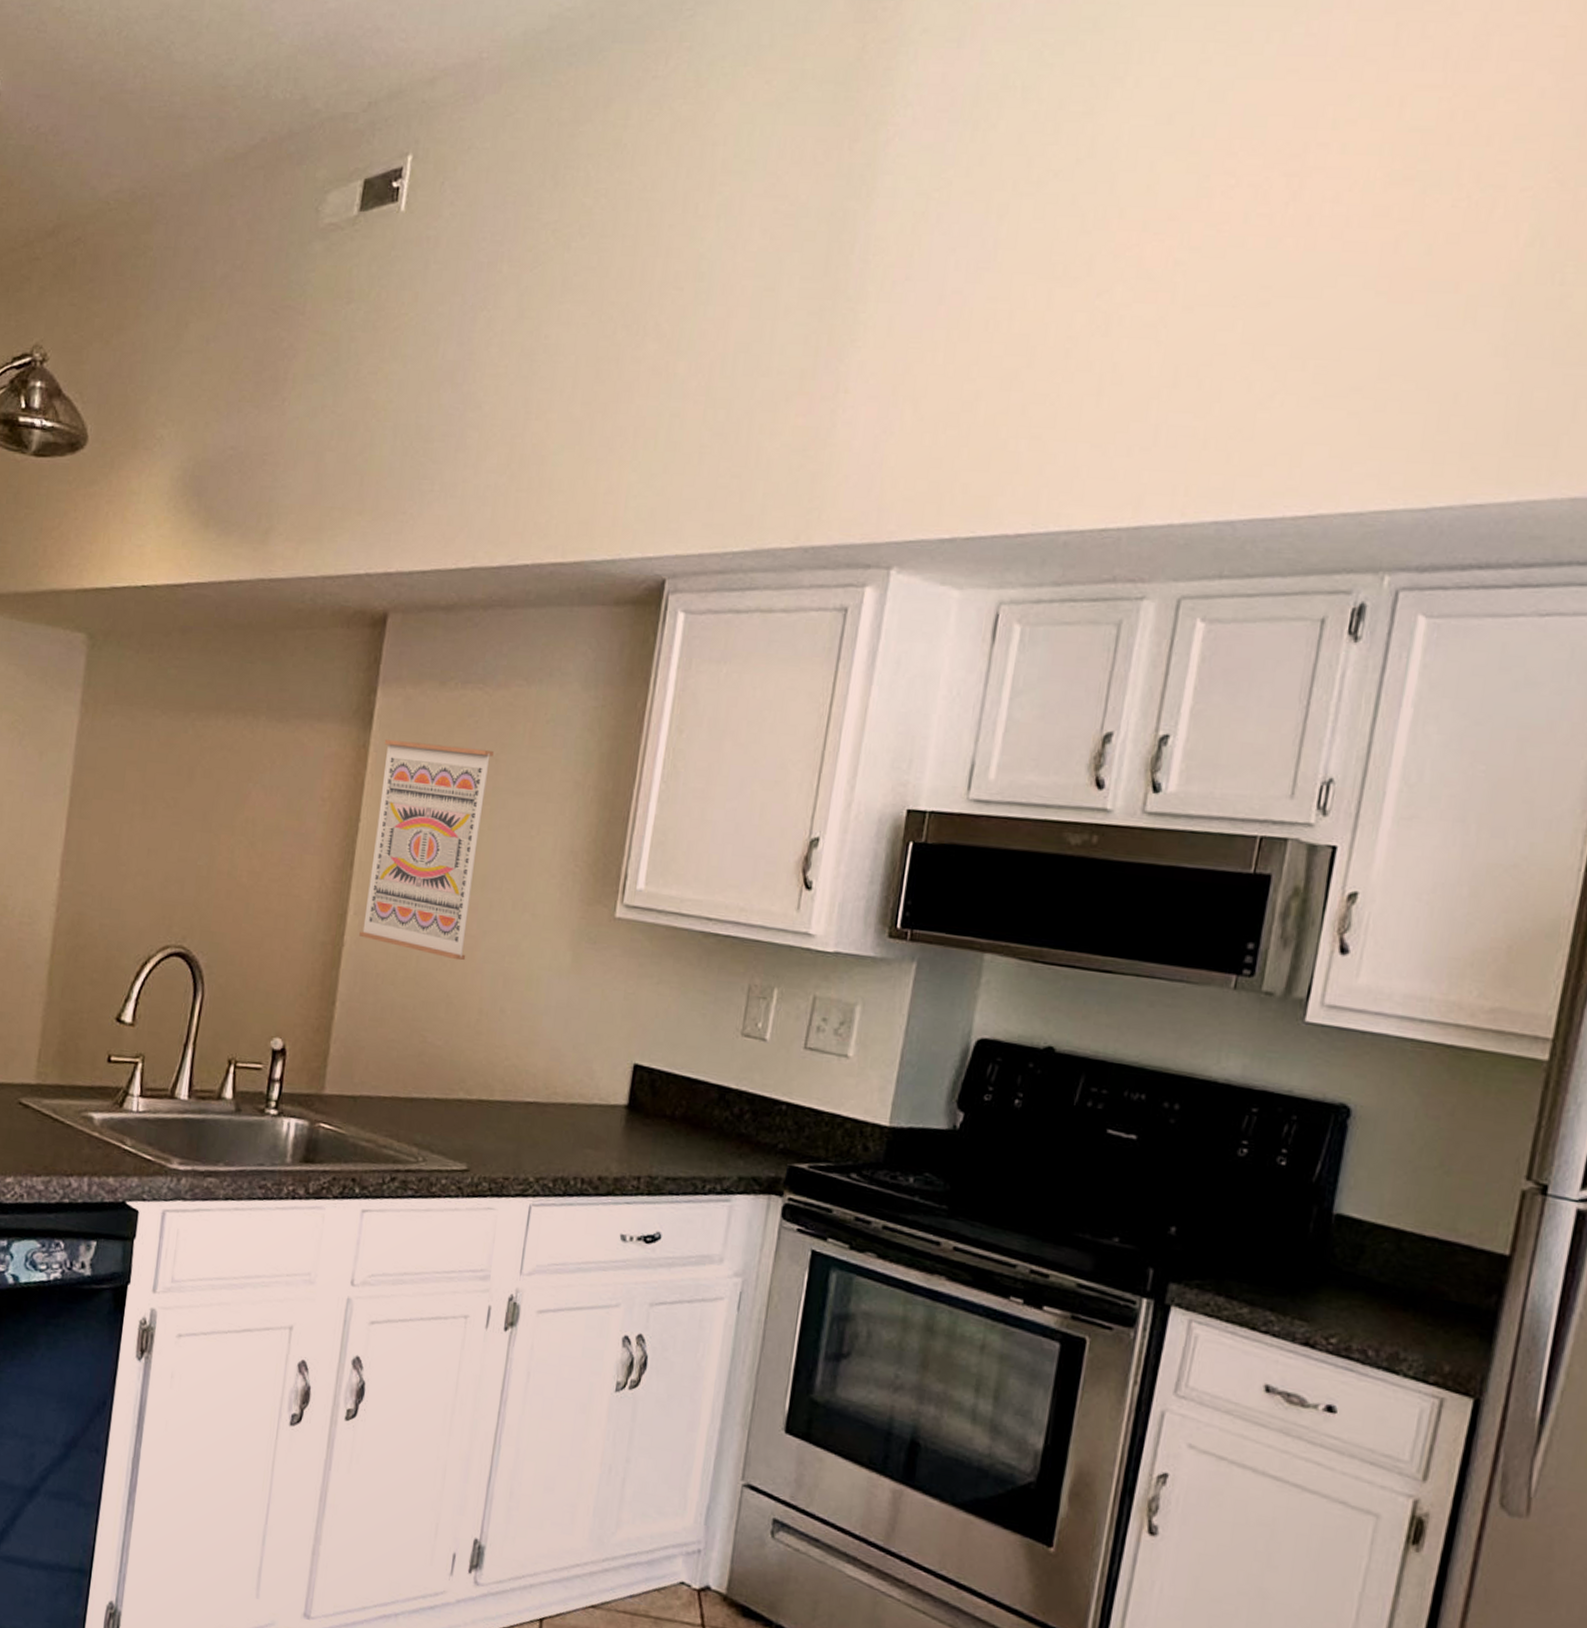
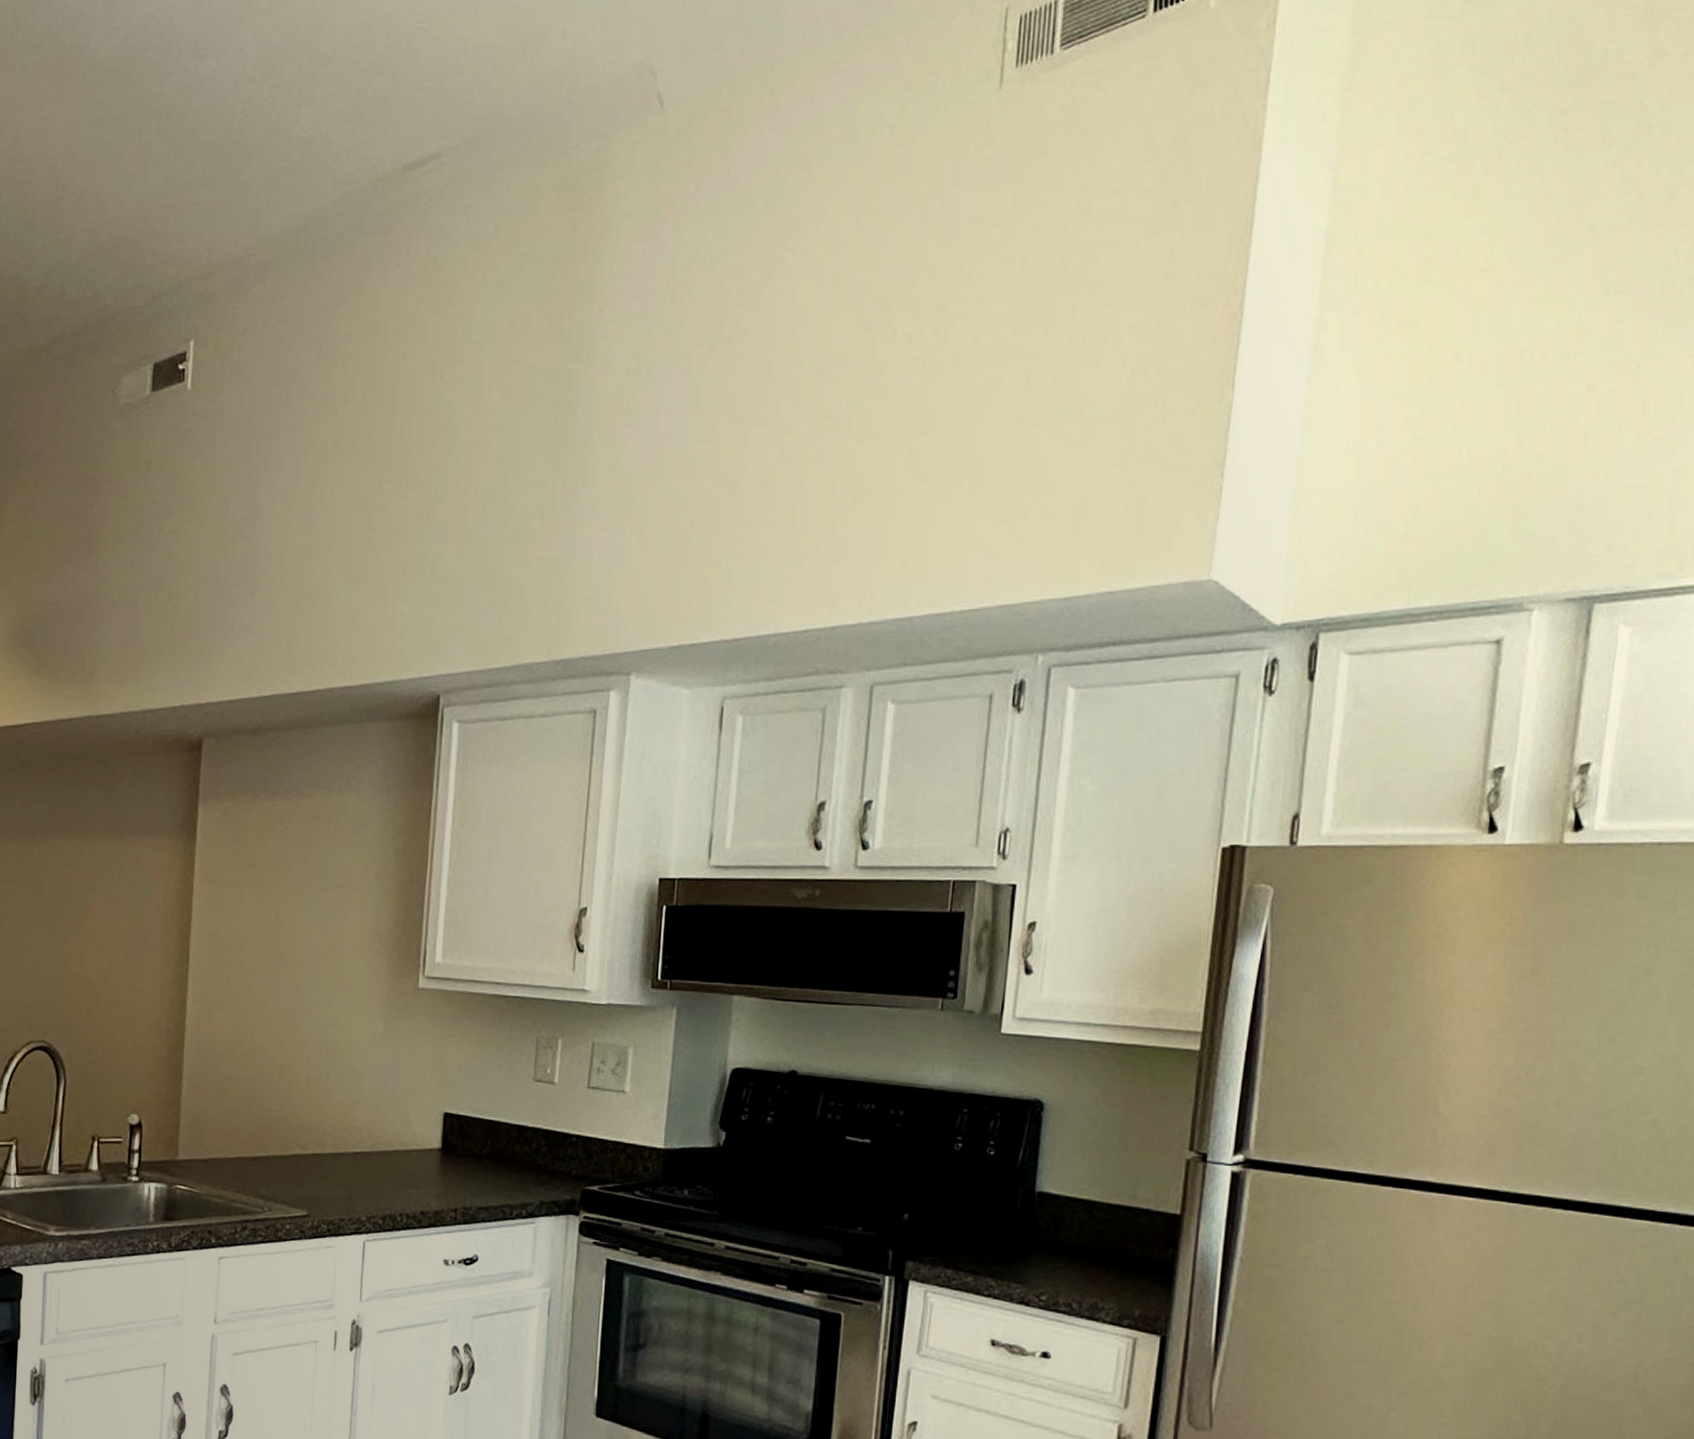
wall art: present [359,739,494,961] -> none [199,848,303,1035]

